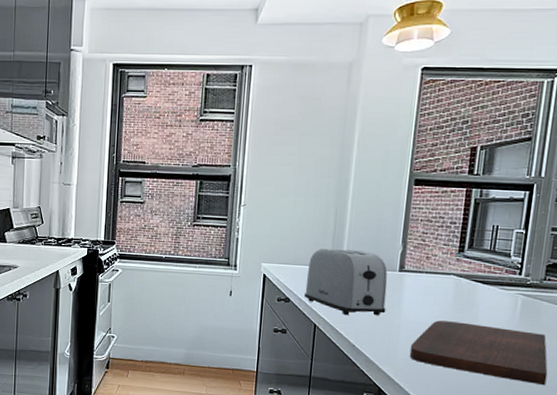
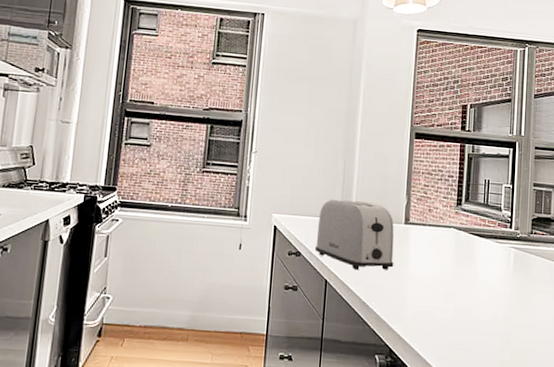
cutting board: present [409,320,548,386] -> none [417,274,541,341]

